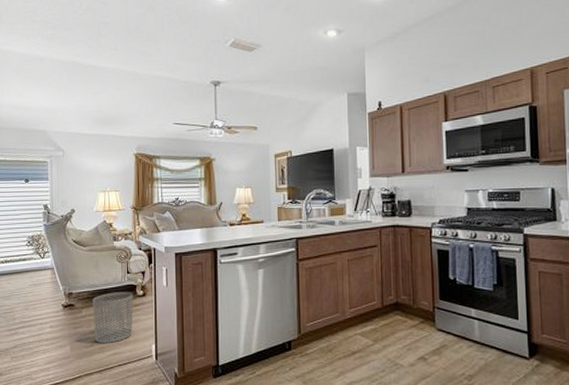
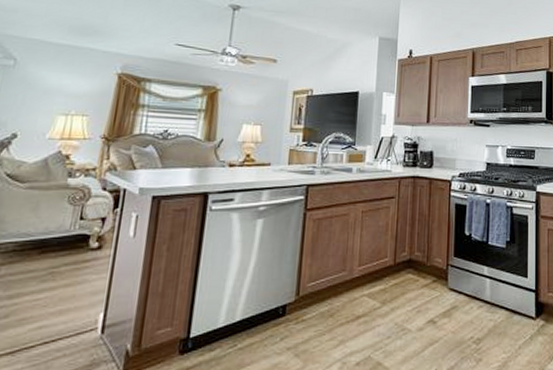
waste bin: present [92,292,133,343] -> none [13,244,84,312]

